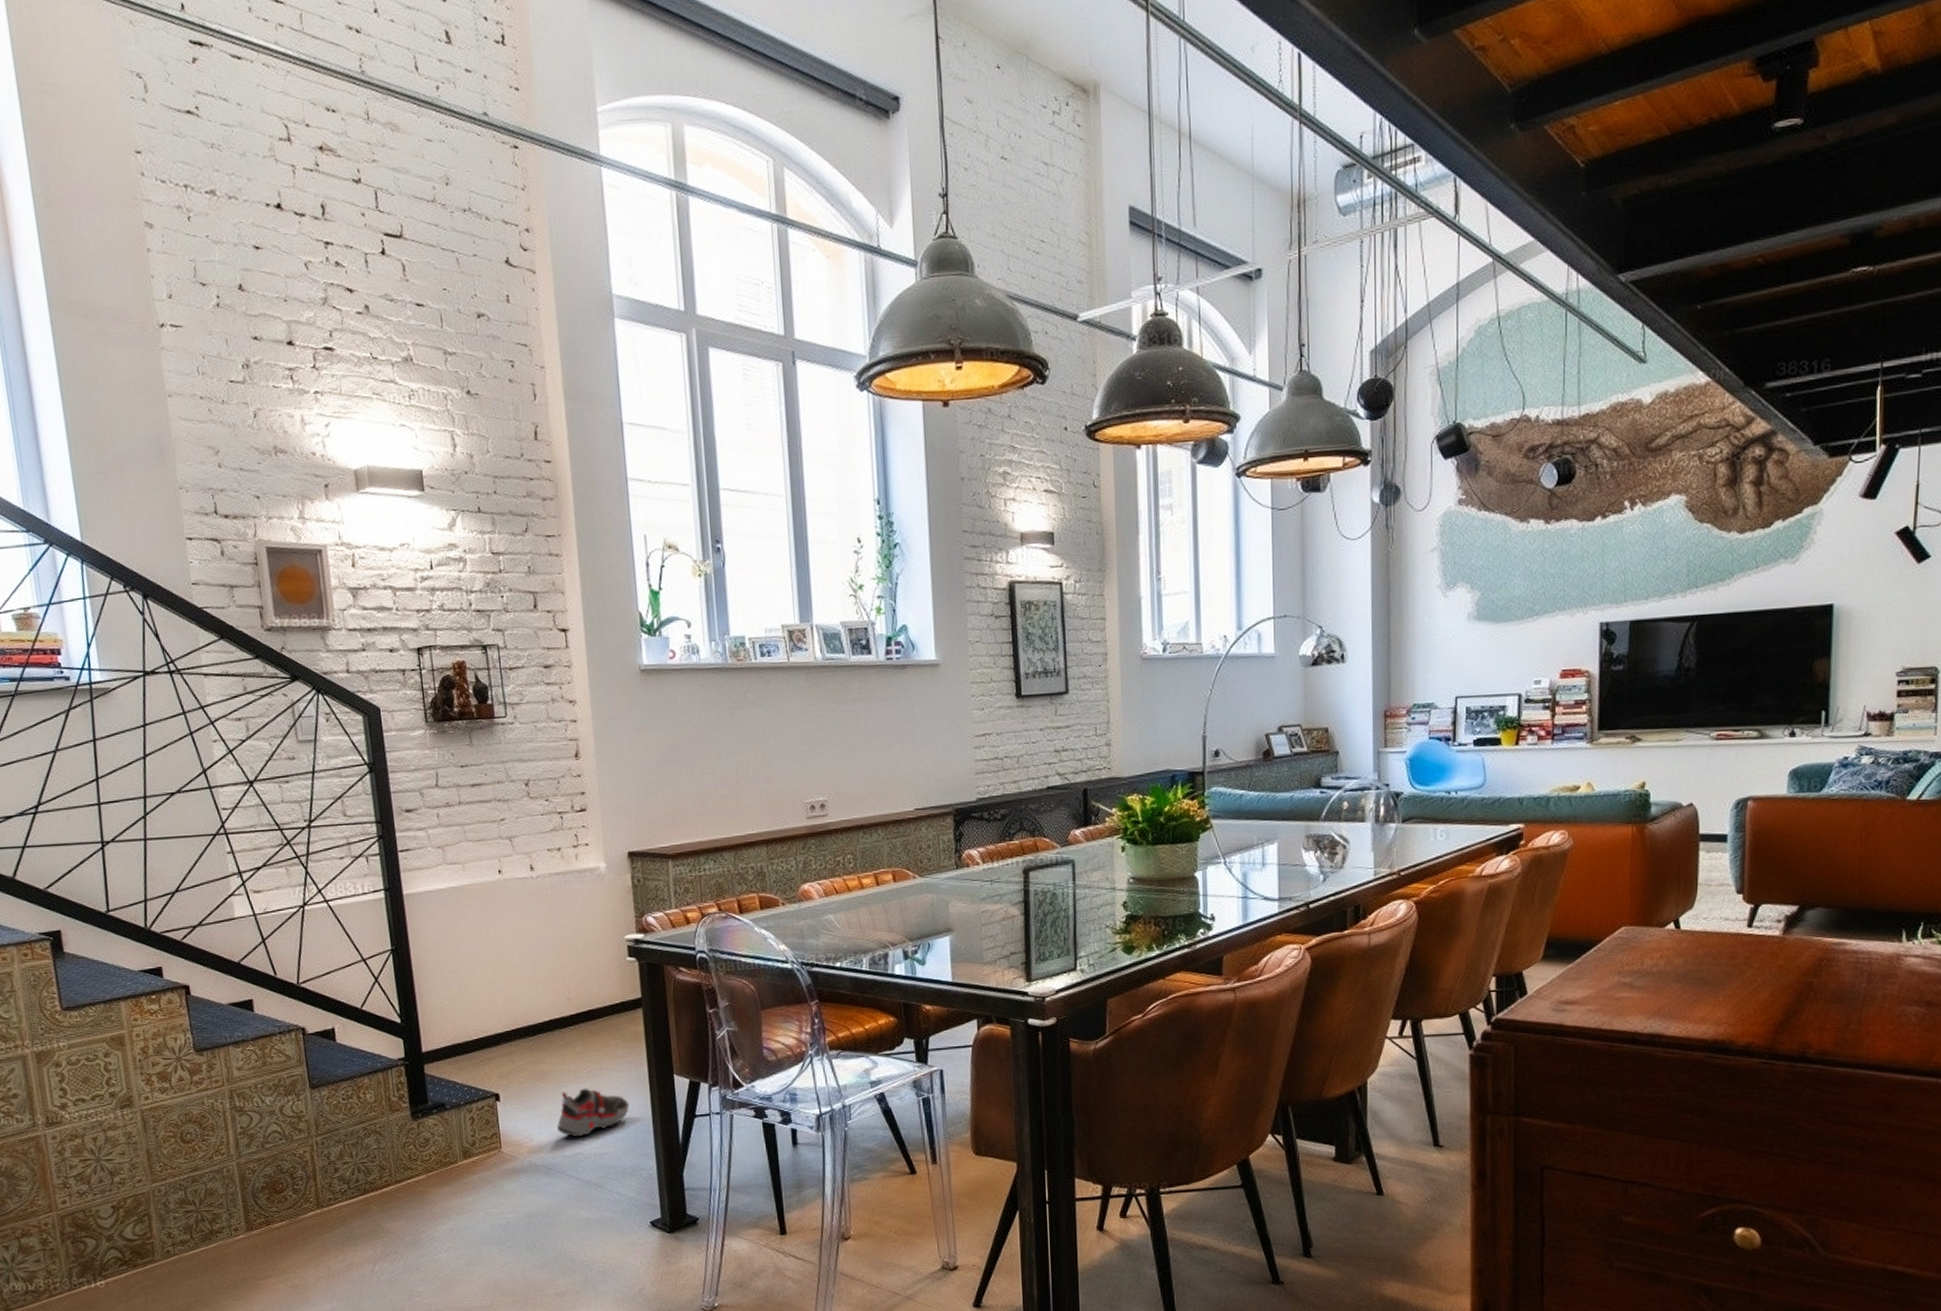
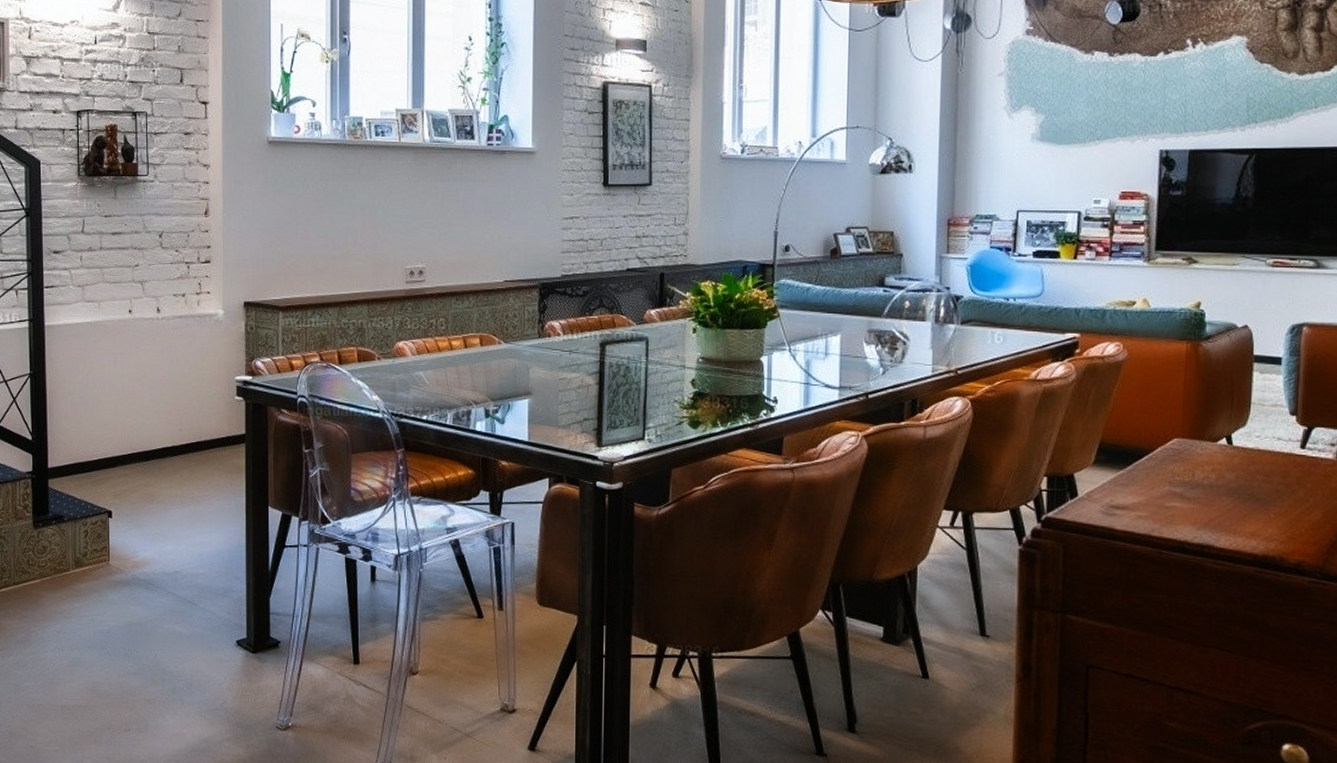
shoe: present [557,1088,630,1137] -> none [161,512,227,557]

